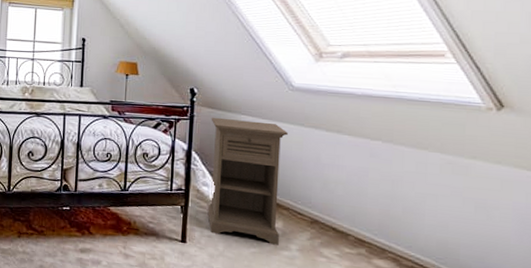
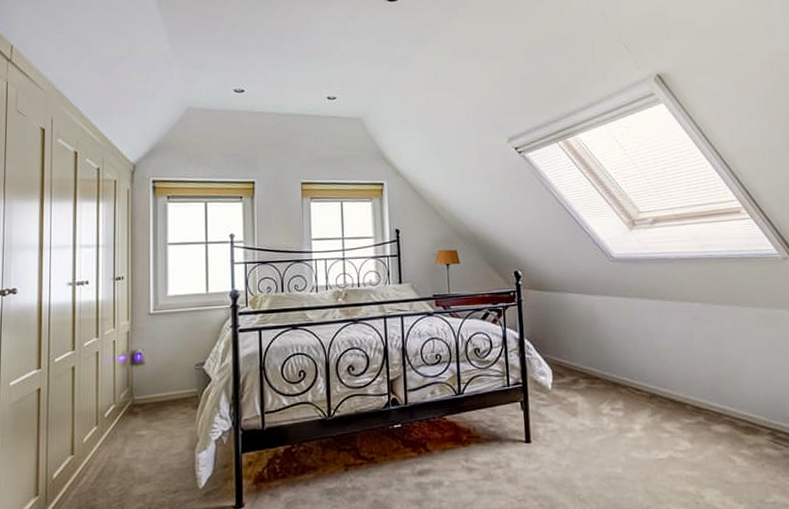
nightstand: present [207,117,288,245] -> none [539,298,623,428]

